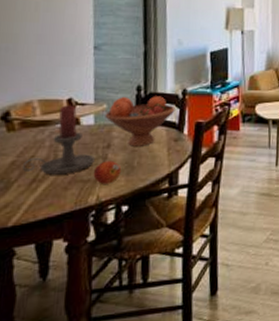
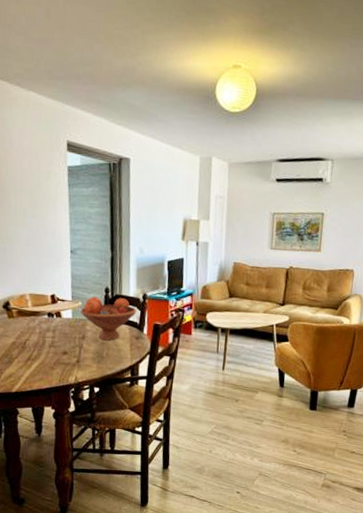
candle holder: present [23,105,94,175] -> none [21,300,73,357]
fruit: present [93,160,122,184] -> none [72,349,94,369]

